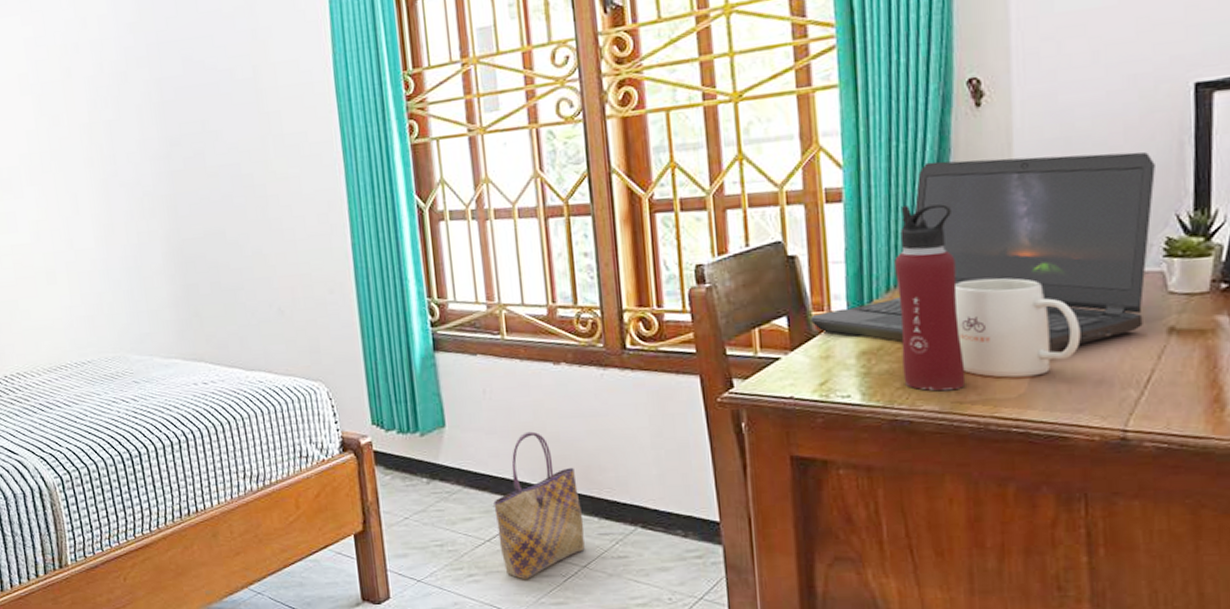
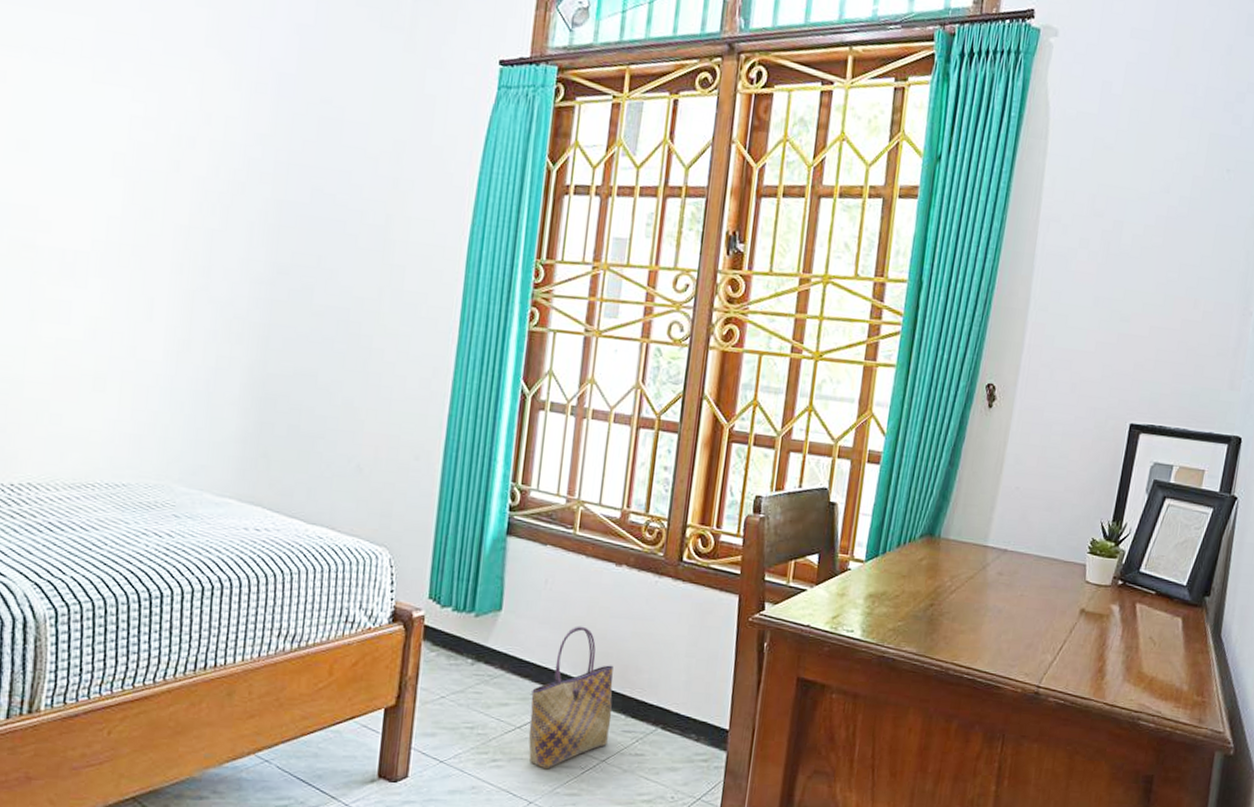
laptop computer: present [810,152,1155,352] -> none [836,445,1095,616]
water bottle: present [894,203,966,392] -> none [895,477,957,638]
mug: present [954,277,1081,378] -> none [939,547,1025,634]

